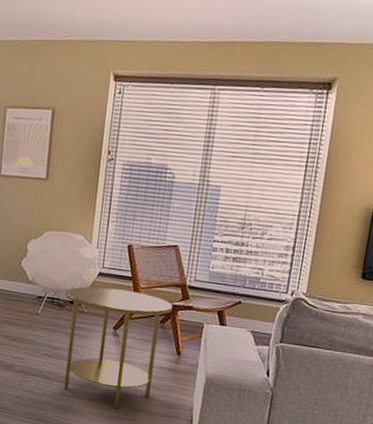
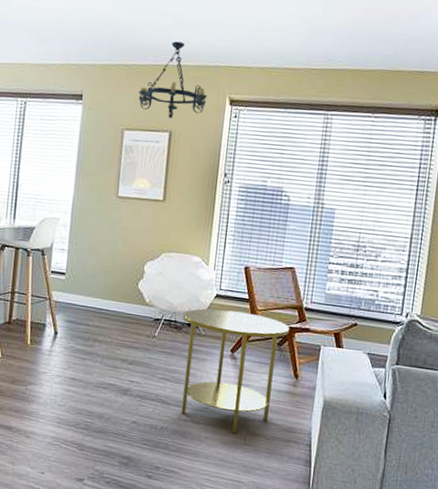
chandelier: none [20,15,91,95] -> present [138,41,208,118]

